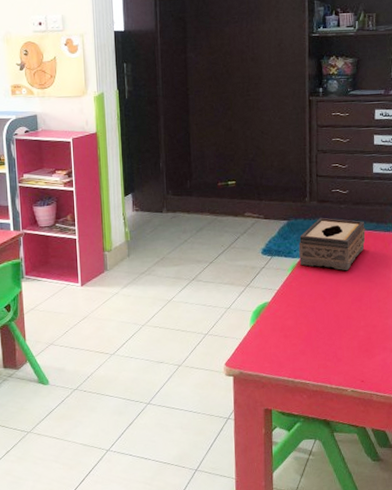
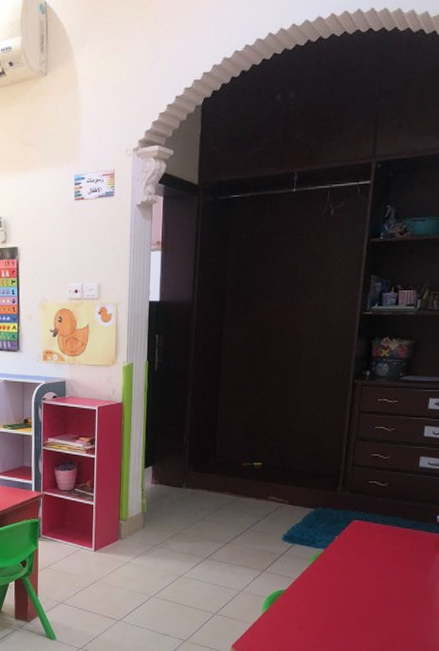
tissue box: present [299,217,366,271] -> none [323,509,403,569]

